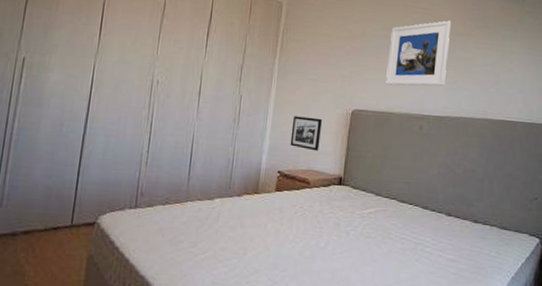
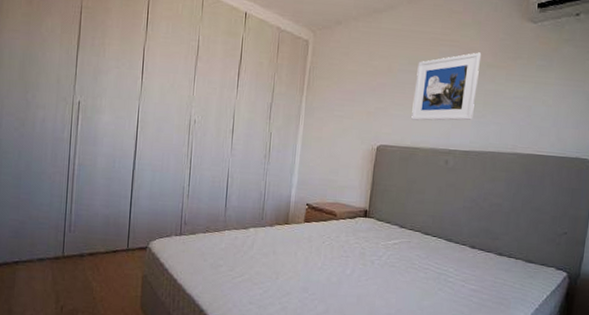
picture frame: present [290,116,323,152] -> none [317,151,349,186]

